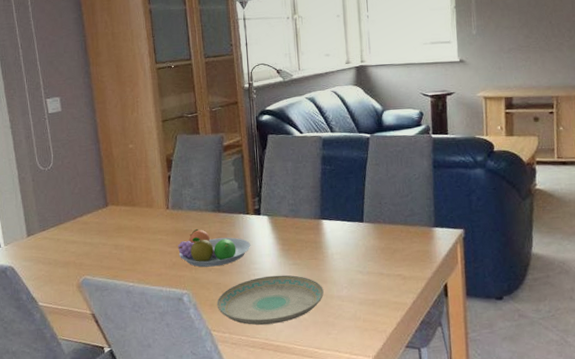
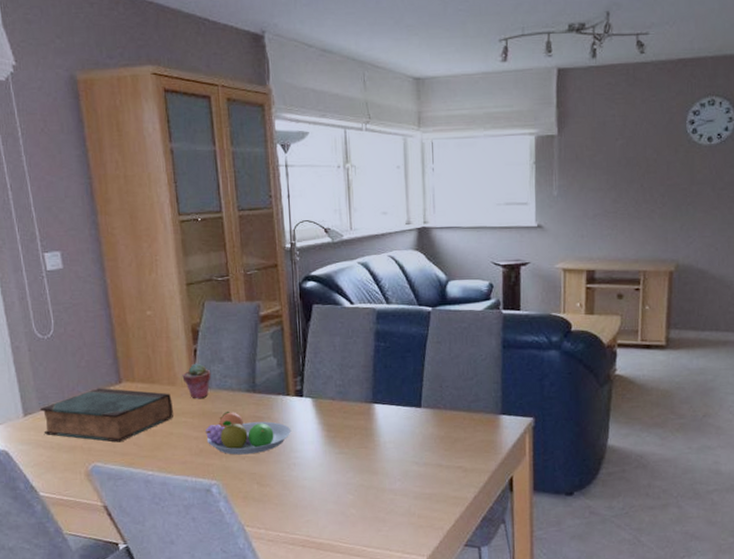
book: none [41,211,151,258] -> present [40,388,173,442]
potted succulent: none [158,188,183,219] -> present [182,363,211,399]
plate: present [217,275,324,325] -> none [251,465,374,520]

